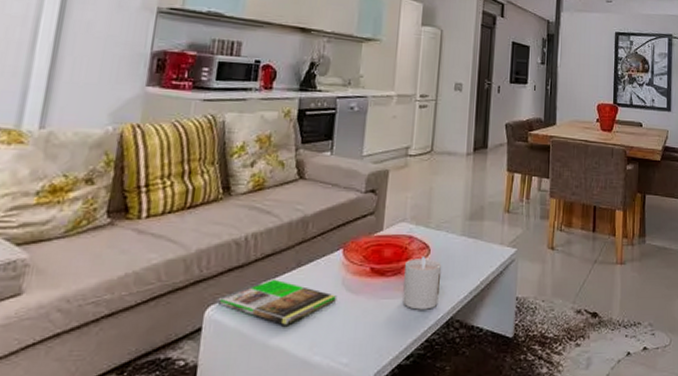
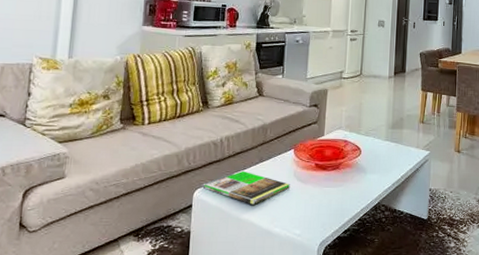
candle: present [402,256,442,310] -> none [340,155,371,196]

